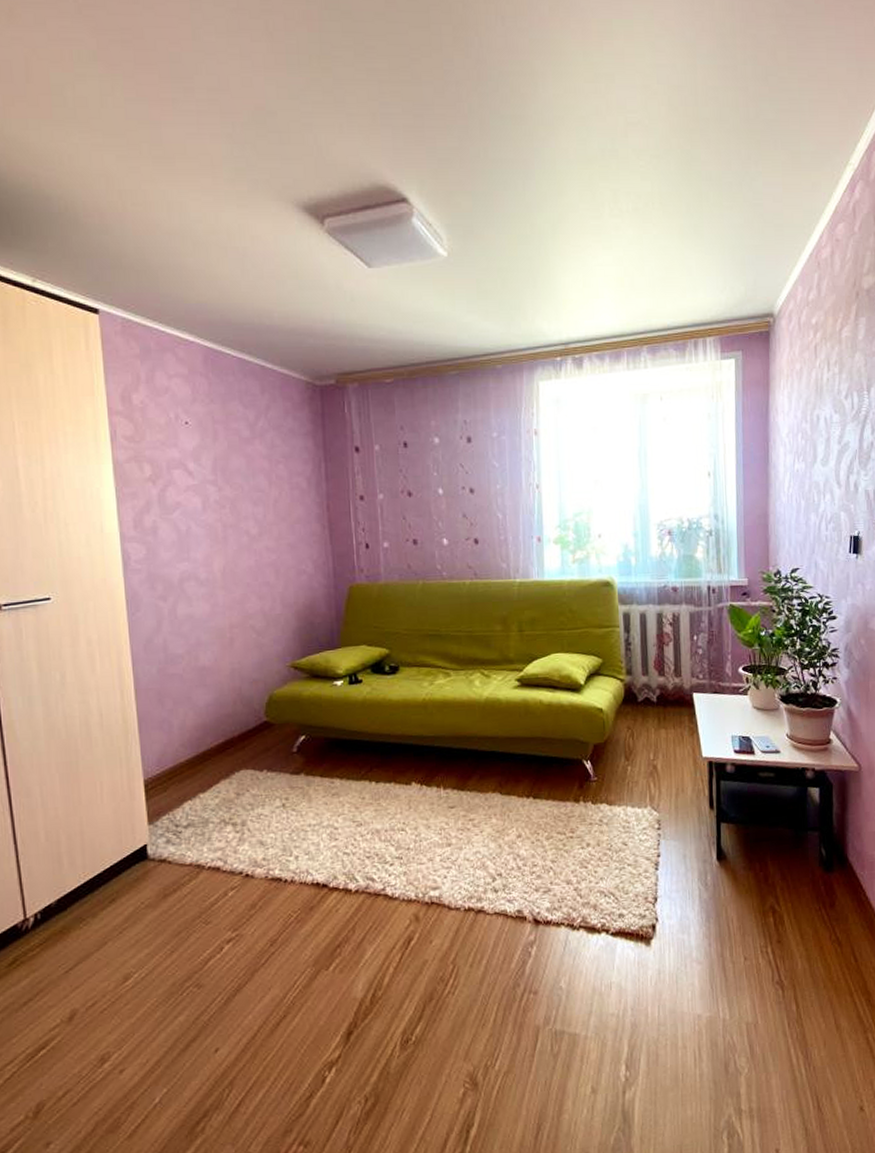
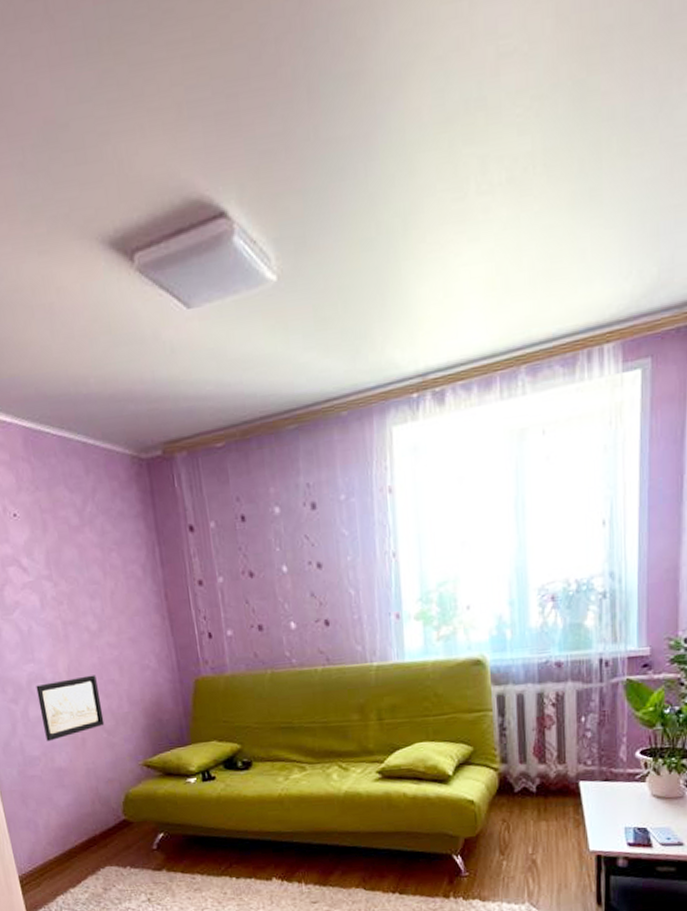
wall art: none [188,576,255,639] -> present [36,675,105,741]

